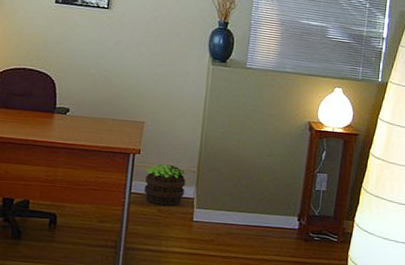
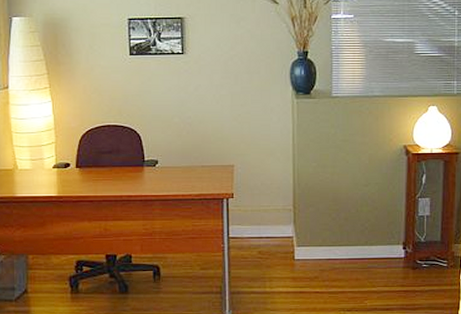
potted plant: present [144,164,187,206] -> none [241,205,283,247]

